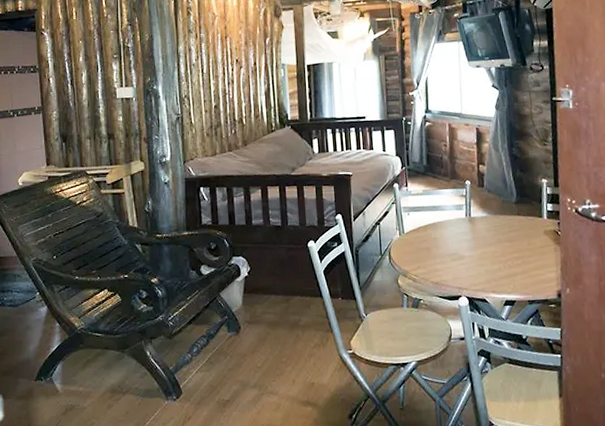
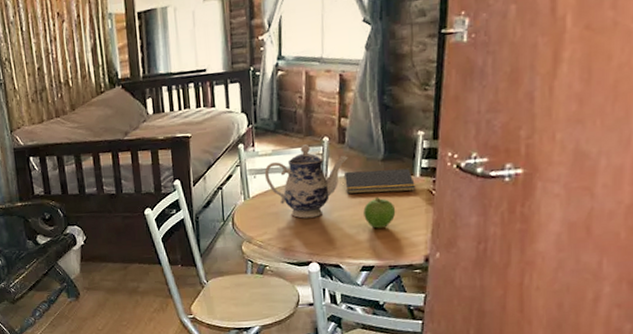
teapot: none [416,186,487,254] -> present [264,144,348,219]
notepad: none [484,211,545,233] -> present [342,168,416,195]
fruit: none [503,235,530,265] -> present [363,196,396,229]

